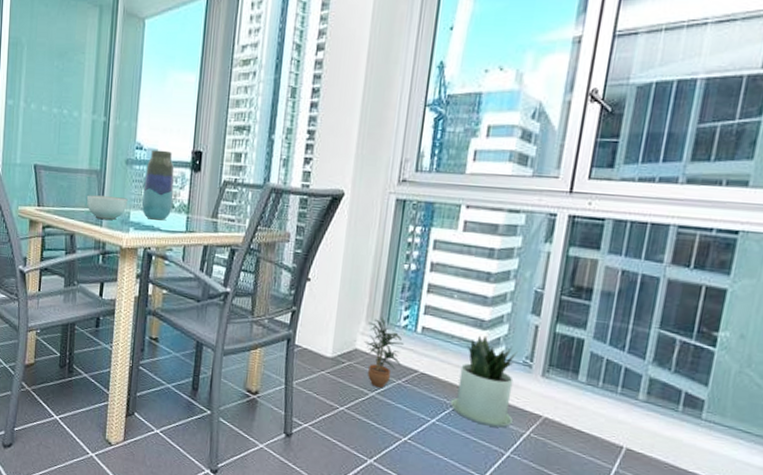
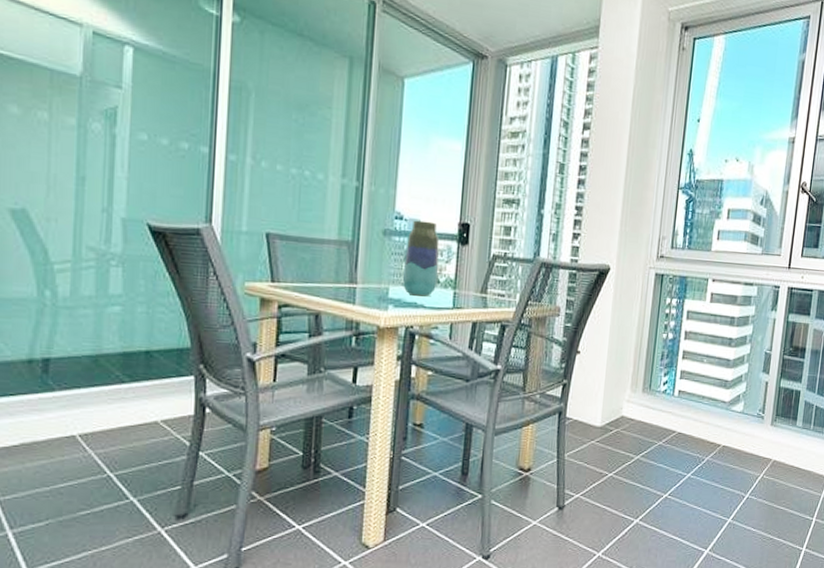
bowl: present [86,195,128,220] -> none [335,268,386,297]
potted plant: present [363,317,404,388] -> none [629,384,664,450]
planter: present [450,335,518,428] -> none [702,394,753,474]

